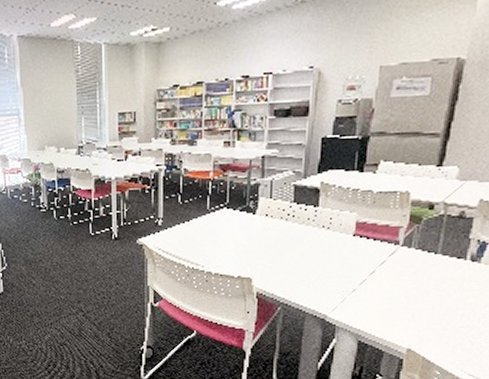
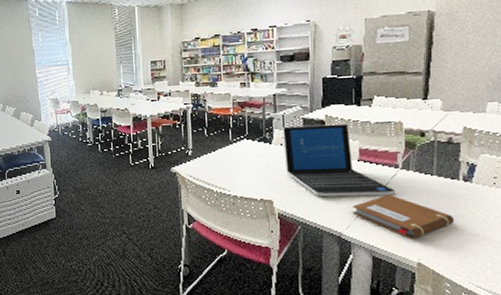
laptop: none [268,192,392,274] -> present [282,123,395,196]
notebook: none [340,274,456,324] -> present [352,195,455,240]

